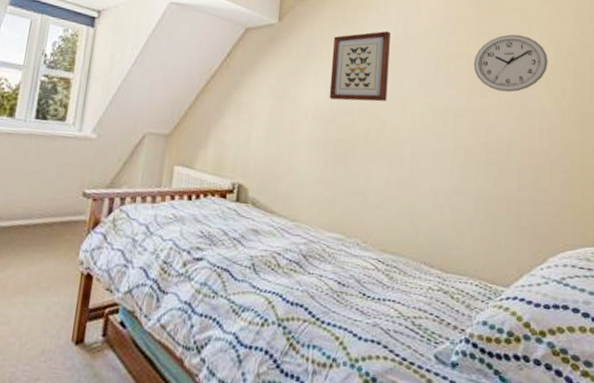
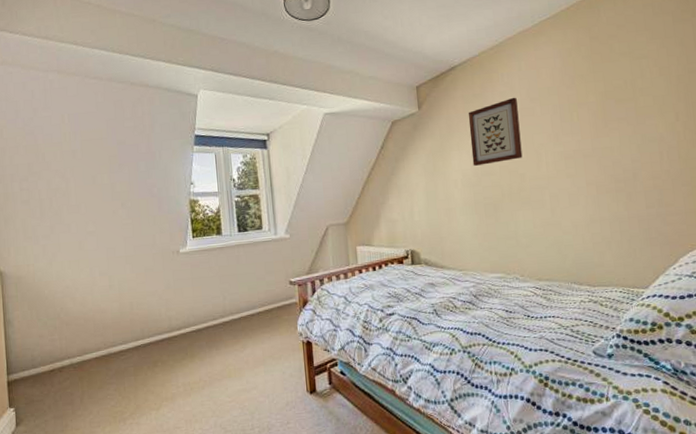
wall clock: present [473,34,548,92] -> none [593,74,661,128]

